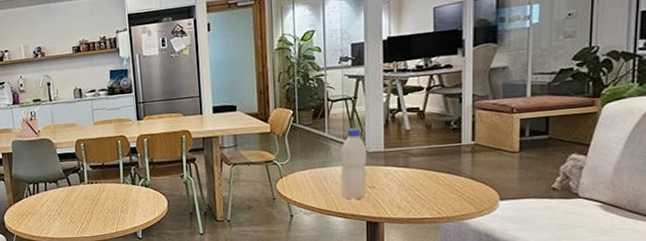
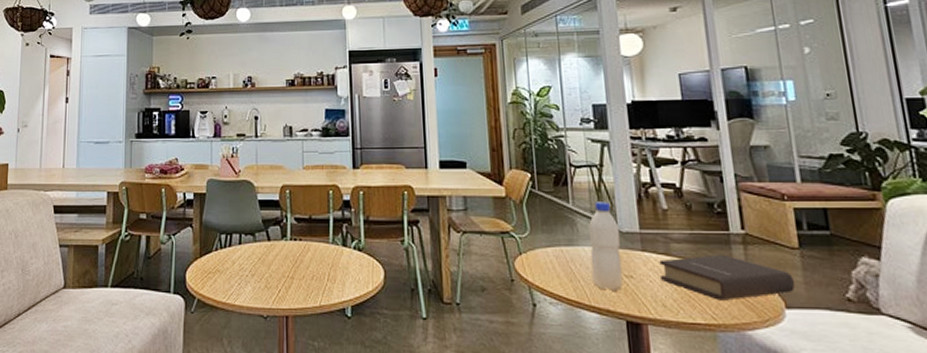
book: none [398,163,510,199] -> present [659,255,795,301]

